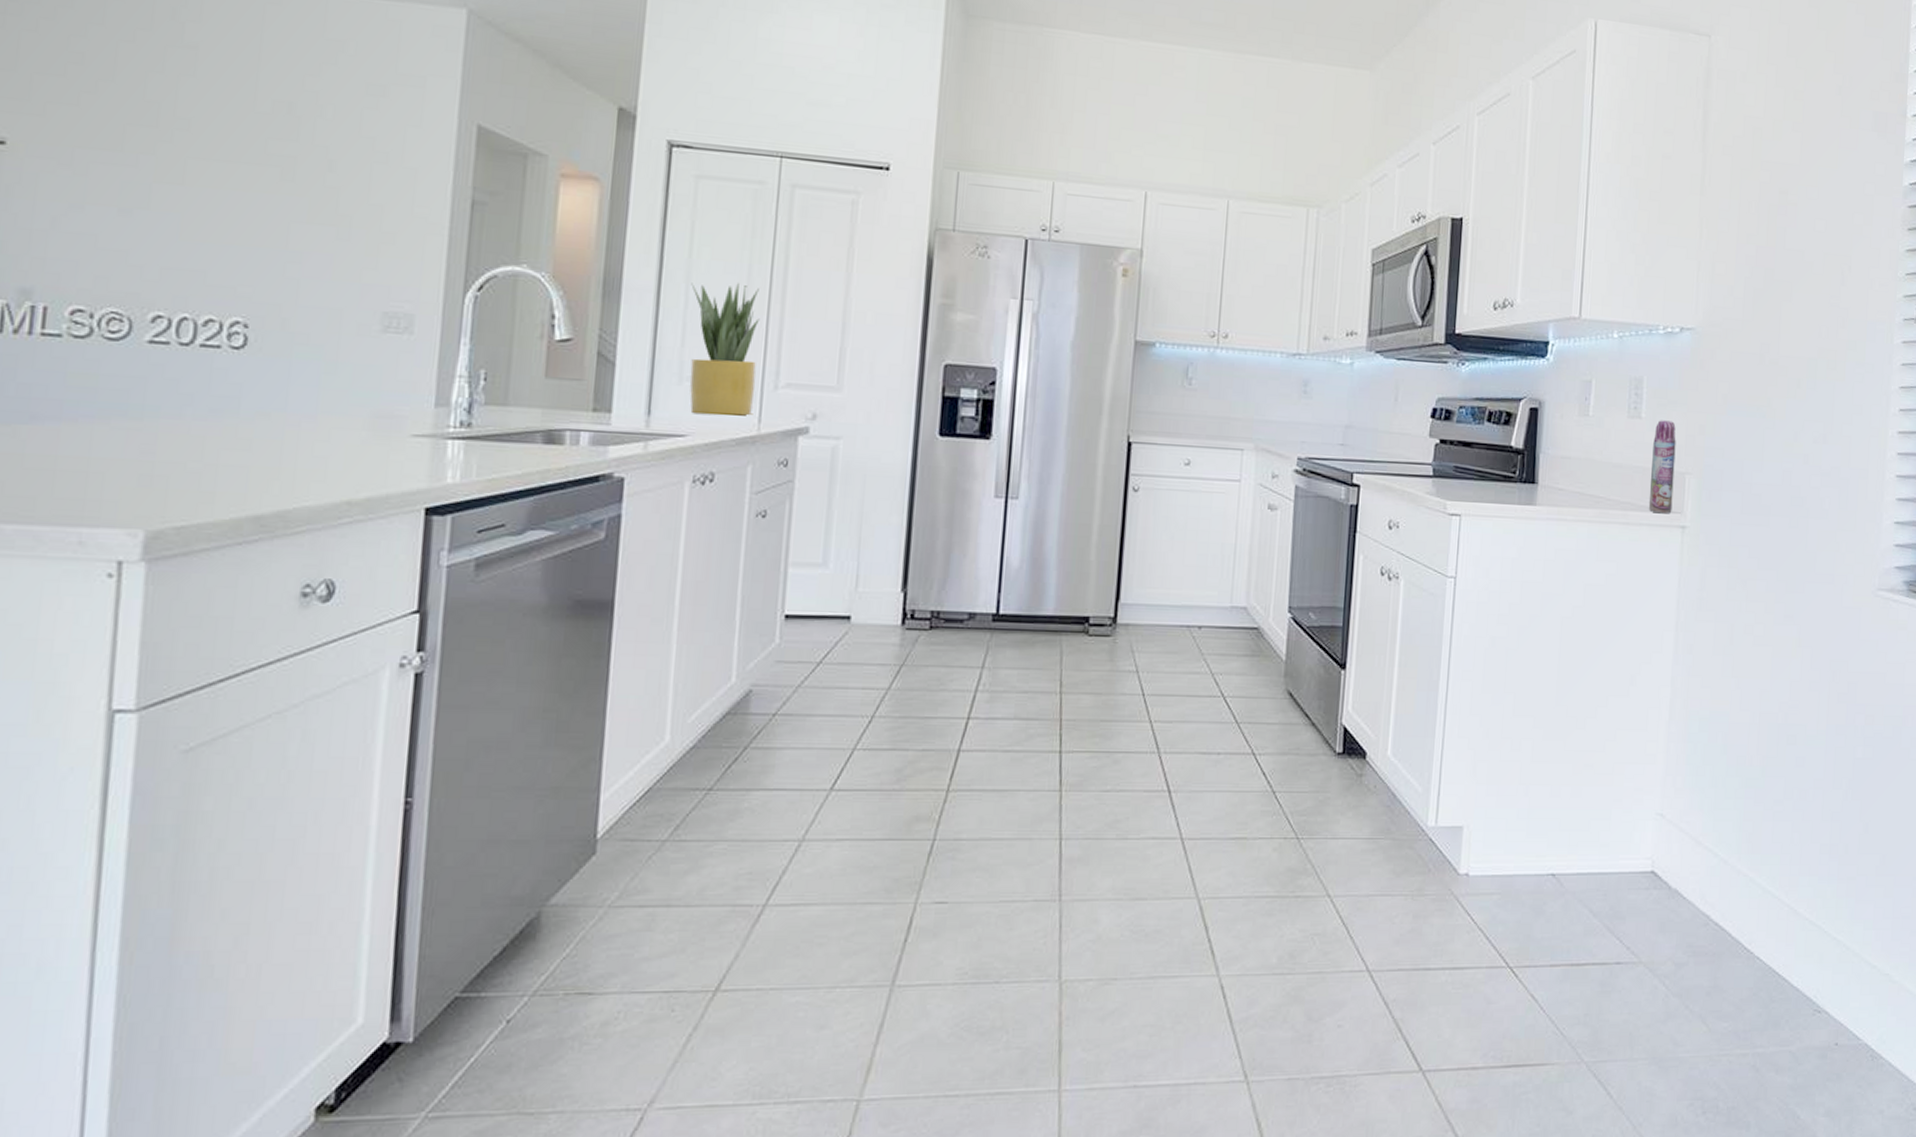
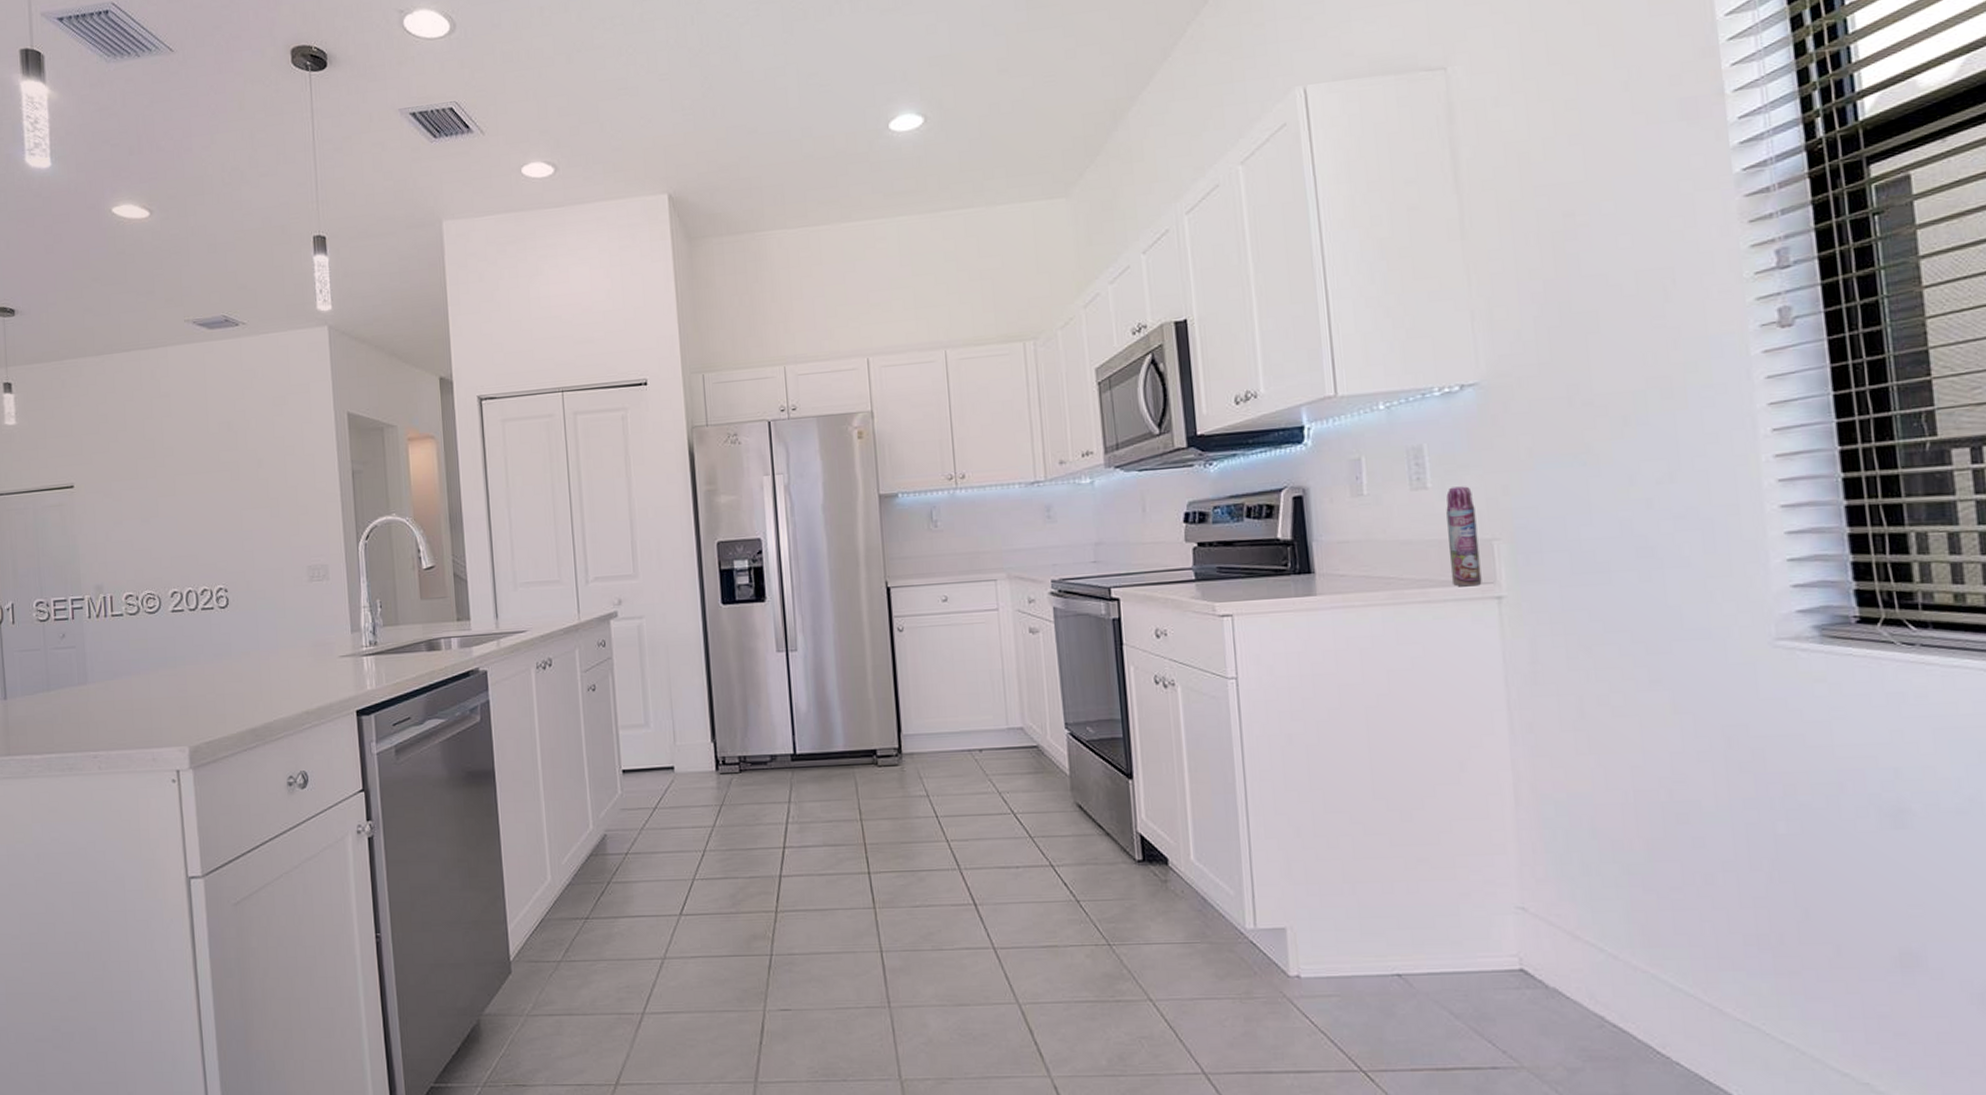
planter: present [689,282,760,416] -> none [511,501,572,613]

